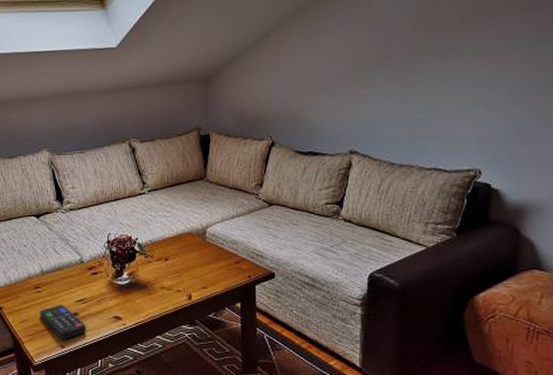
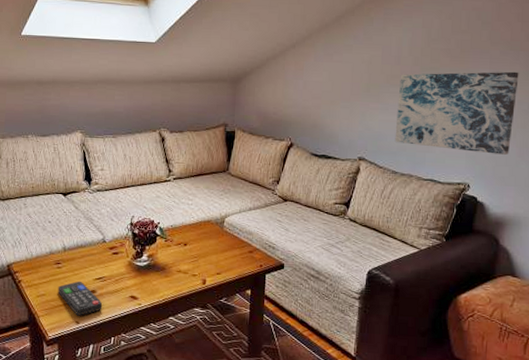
wall art: none [389,36,533,134] -> present [395,71,519,155]

